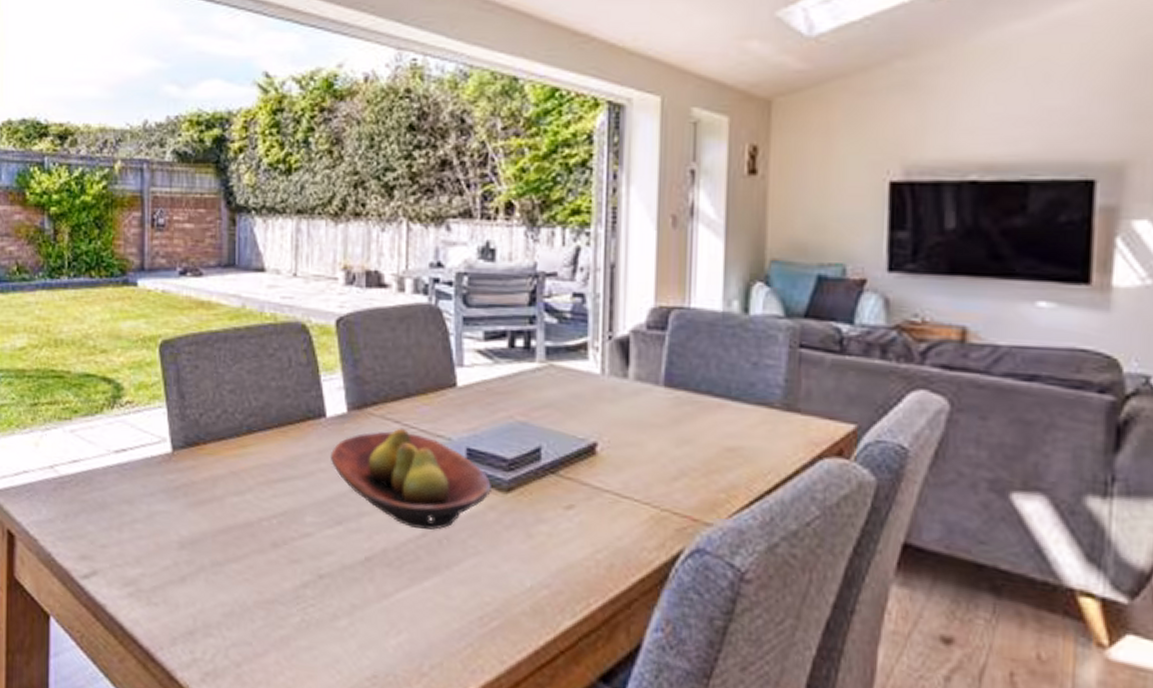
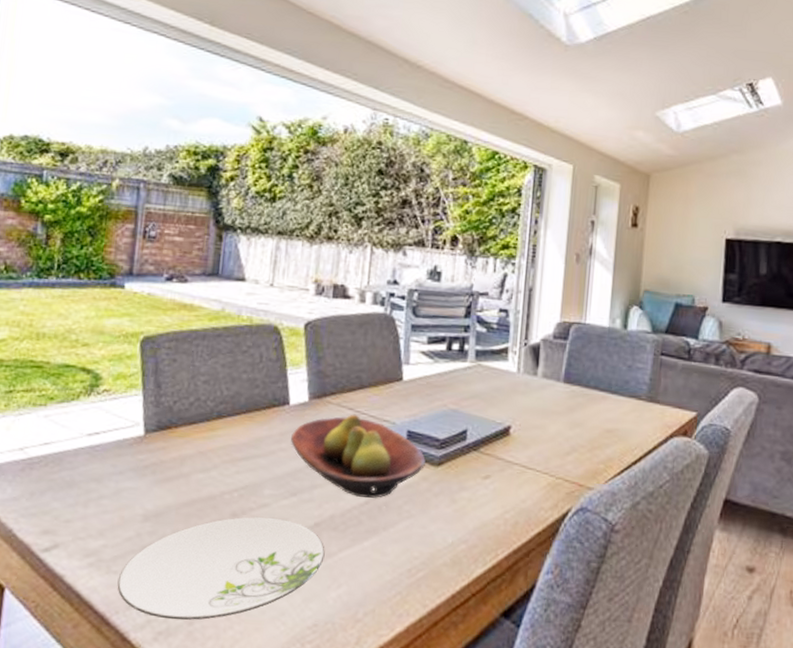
plate: none [159,548,380,662] -> present [117,517,325,620]

